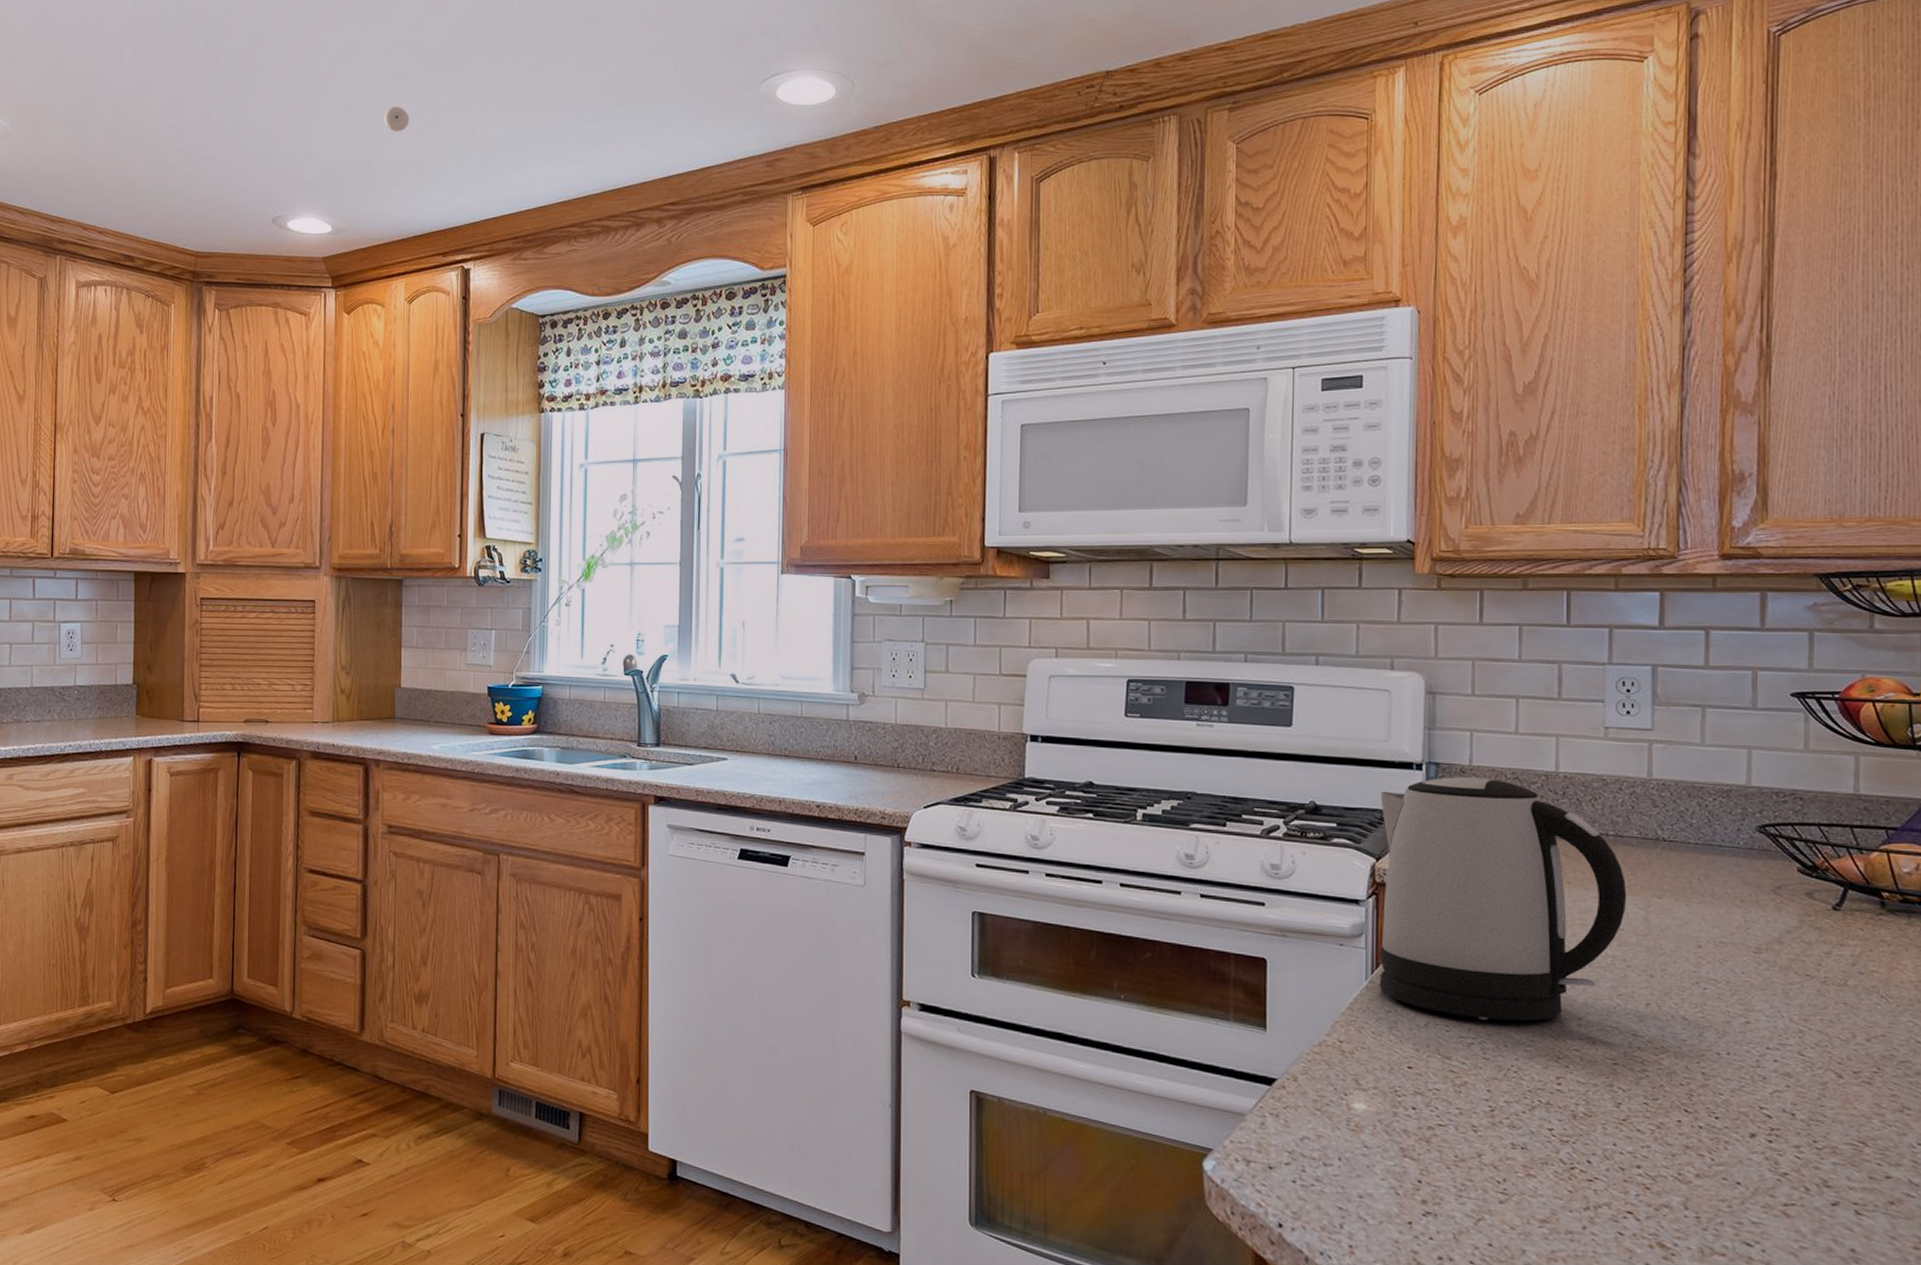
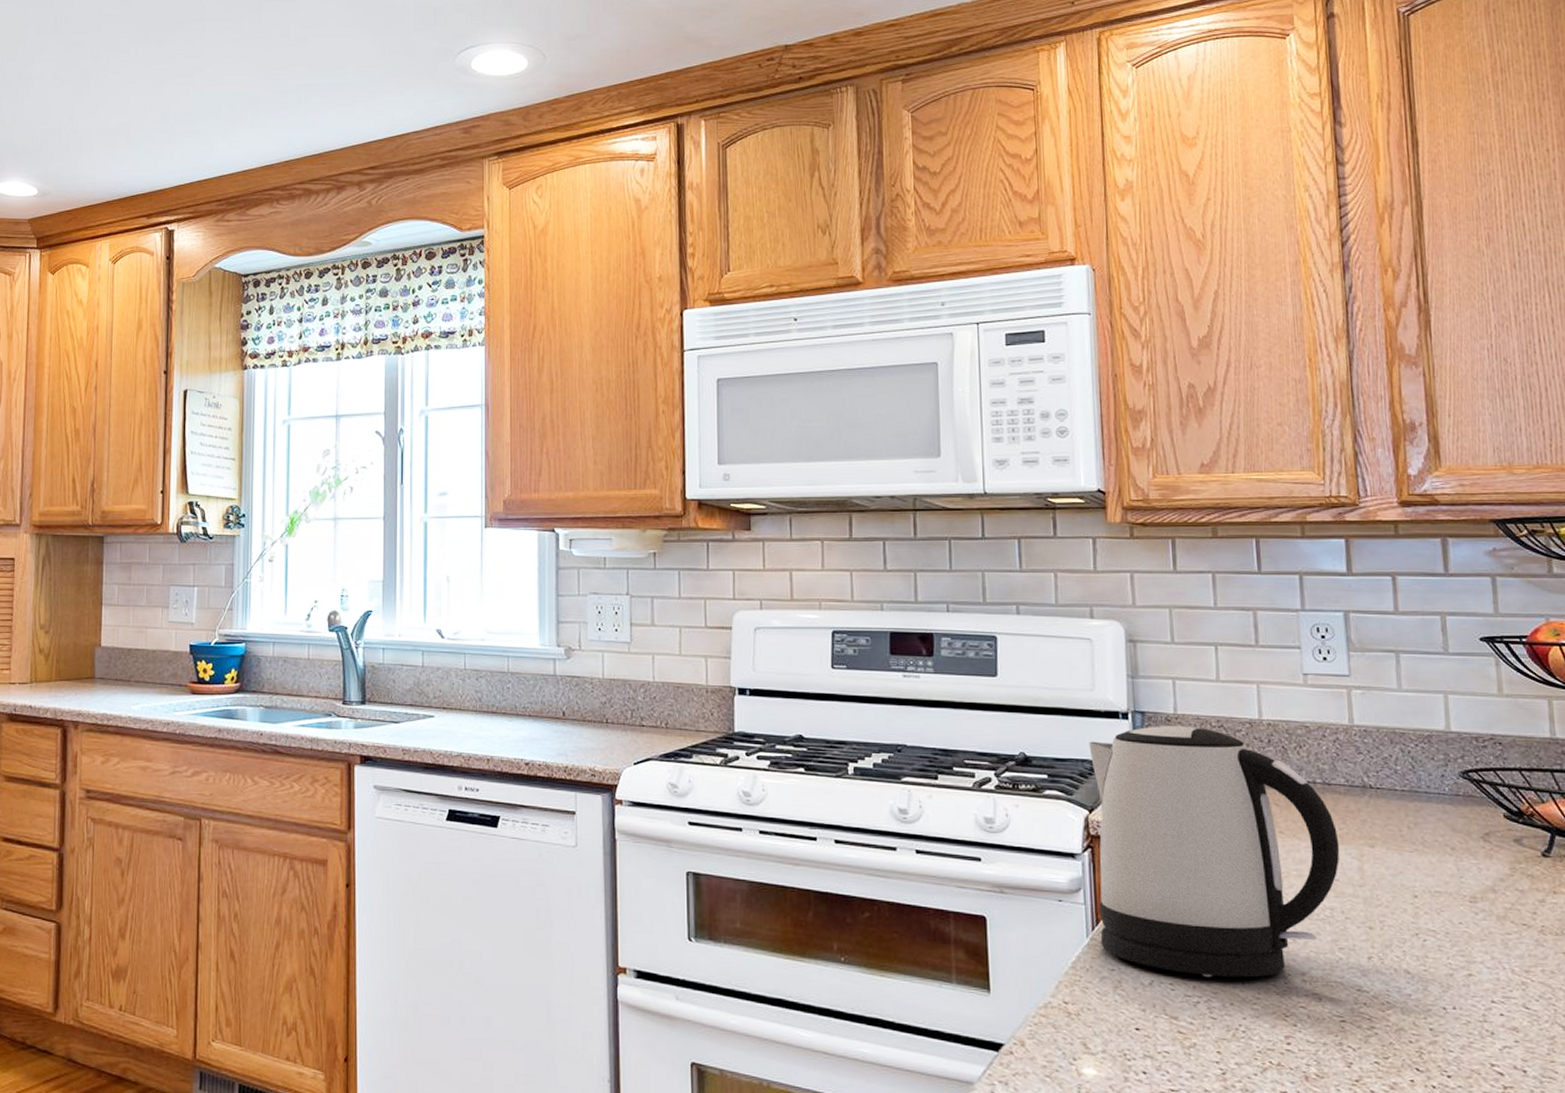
smoke detector: present [384,106,409,132] -> none [91,76,115,100]

